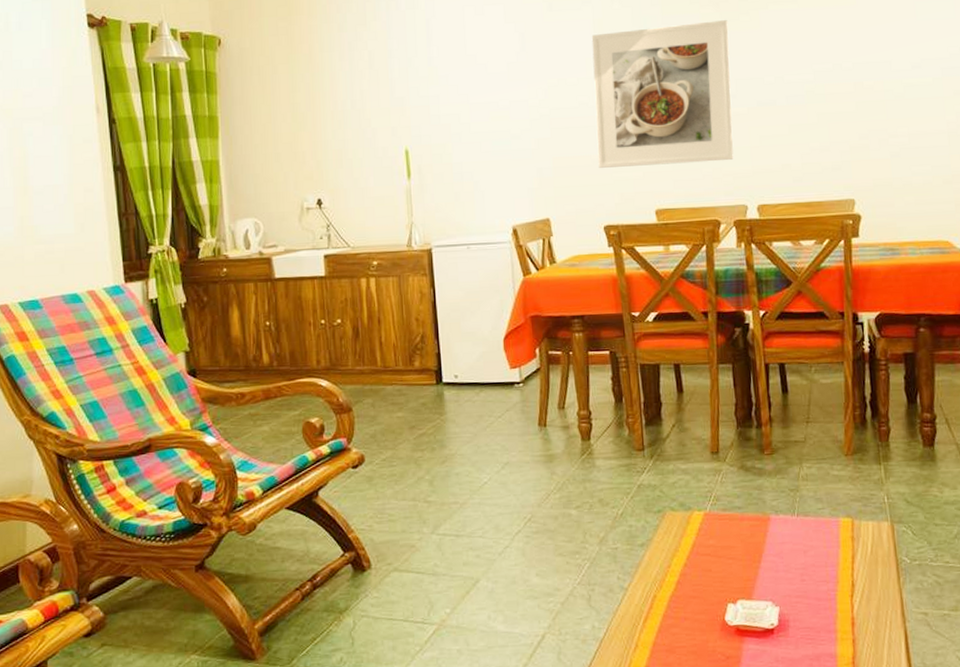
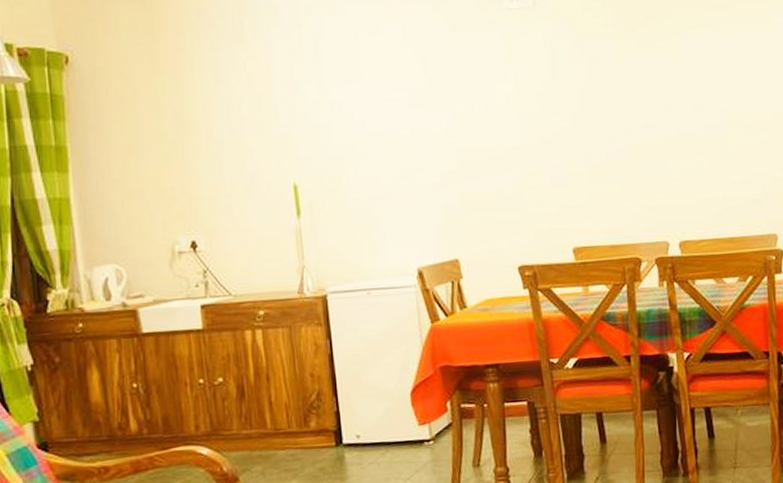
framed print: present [591,20,734,168] -> none [500,45,654,204]

